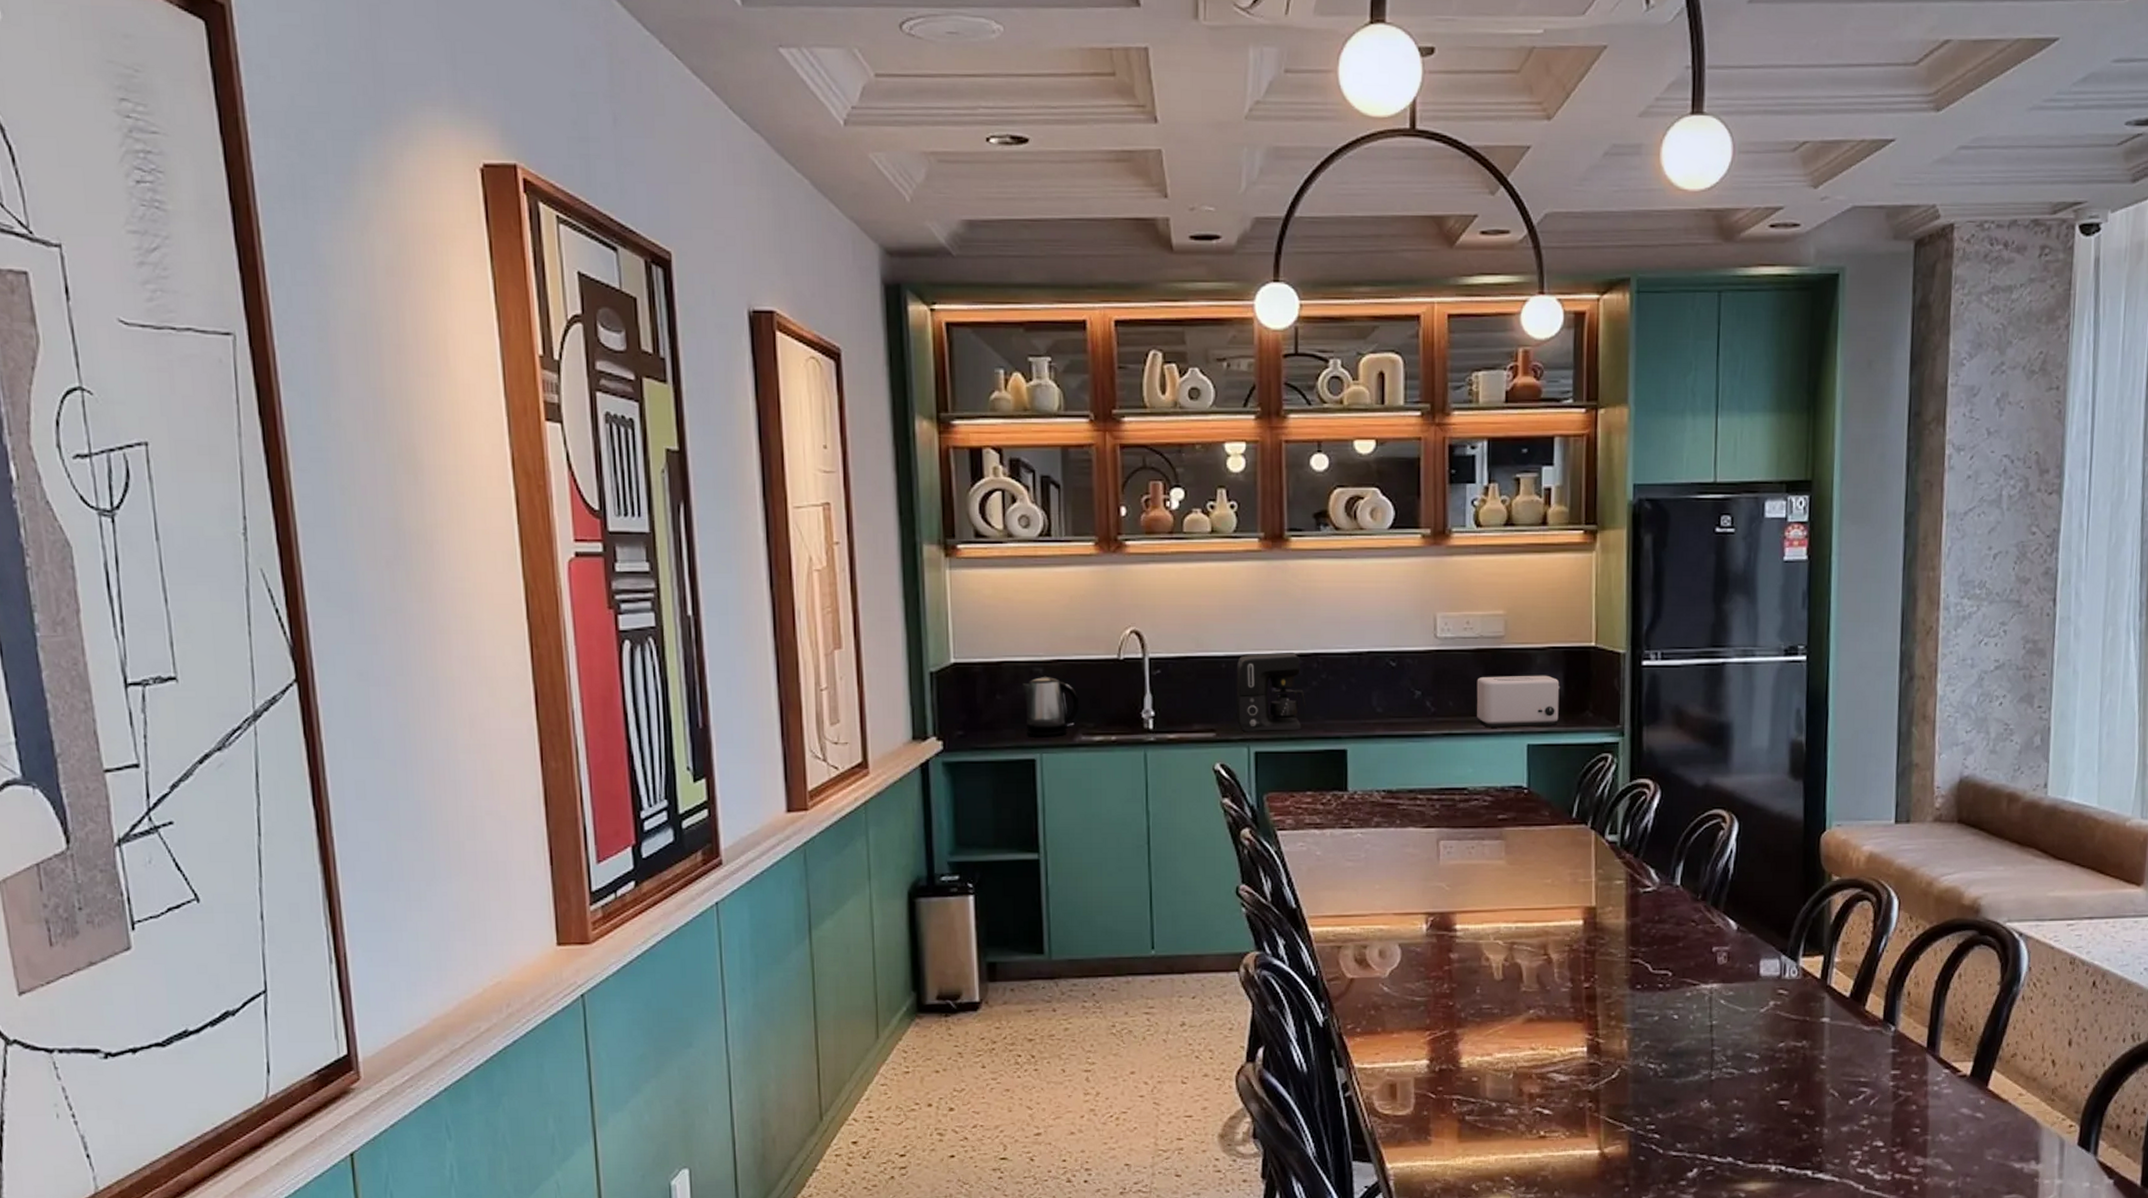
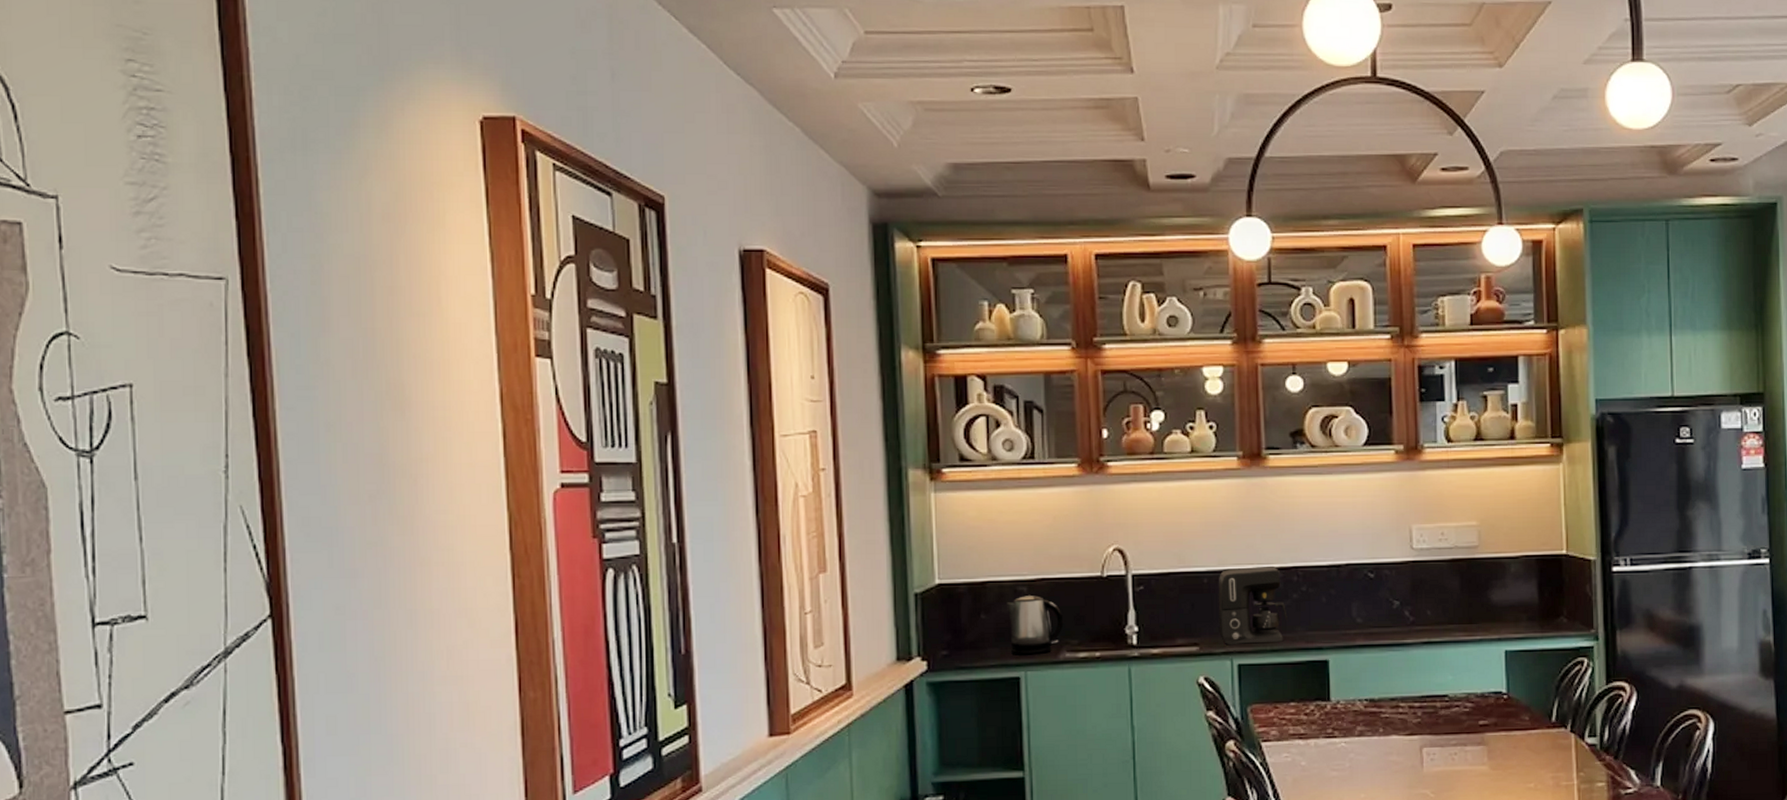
toaster: present [1476,675,1561,728] -> none [1453,583,1535,635]

